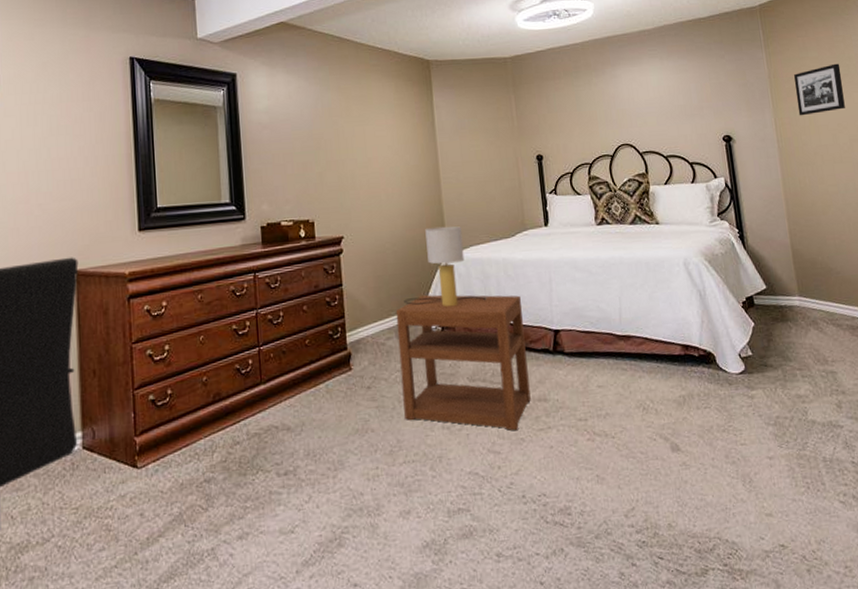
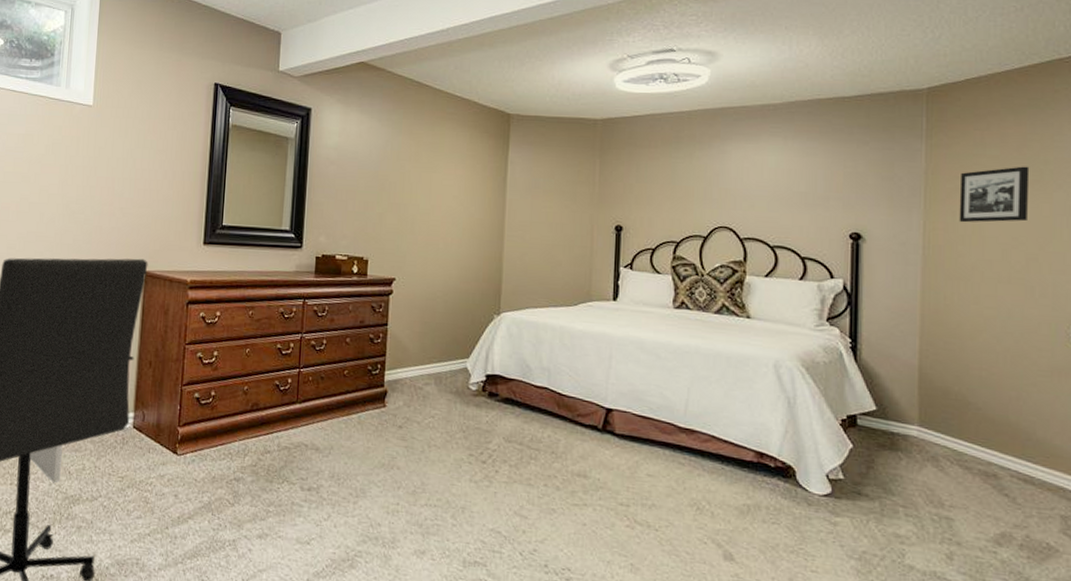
nightstand: present [395,294,531,431] -> none [432,348,574,500]
table lamp: present [404,226,487,307] -> none [448,283,536,366]

